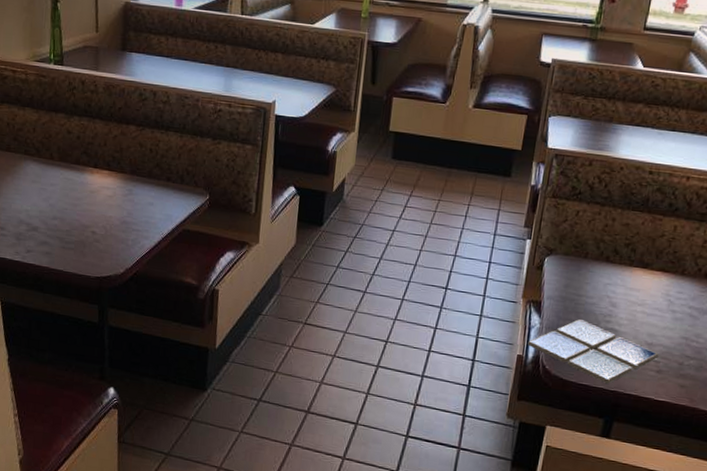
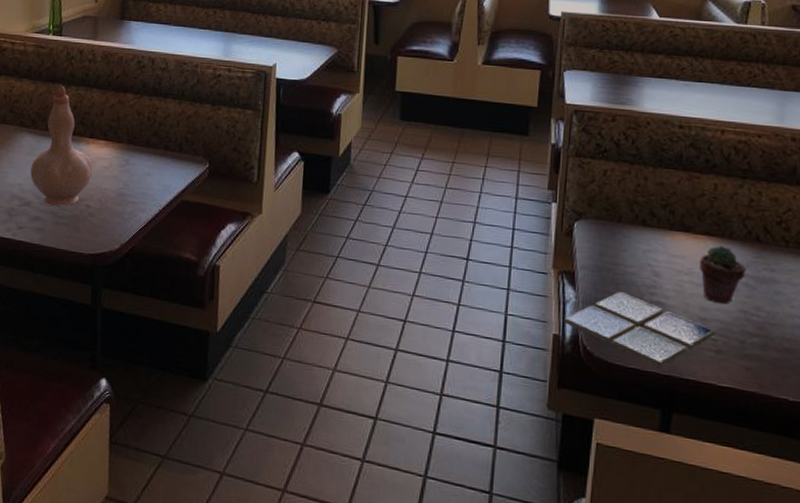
vase: none [36,115,97,232] -> present [30,85,92,206]
potted succulent: none [652,281,692,332] -> present [700,246,746,305]

